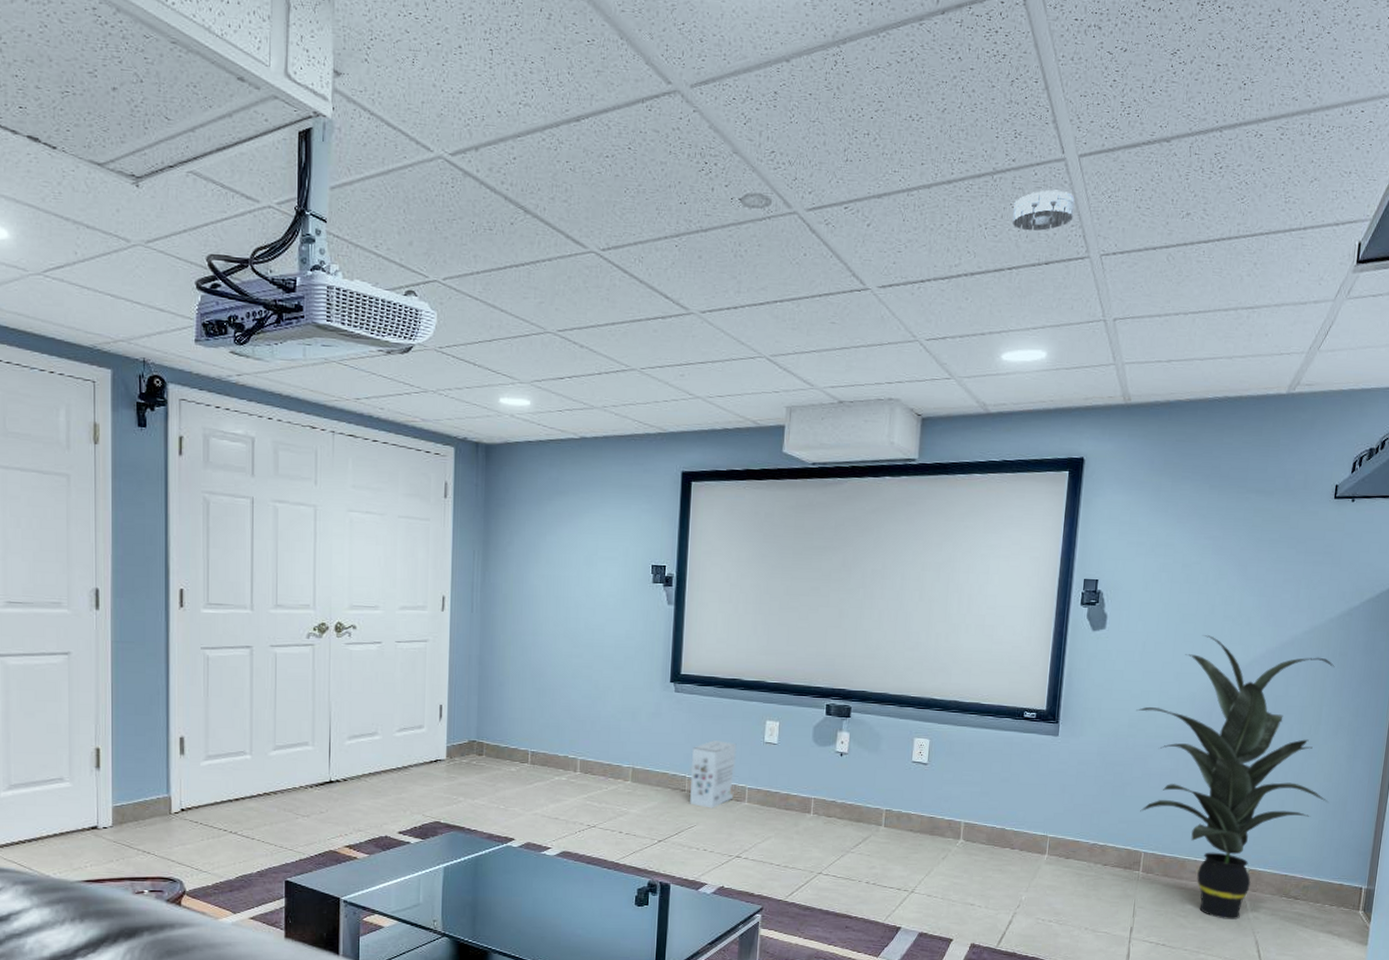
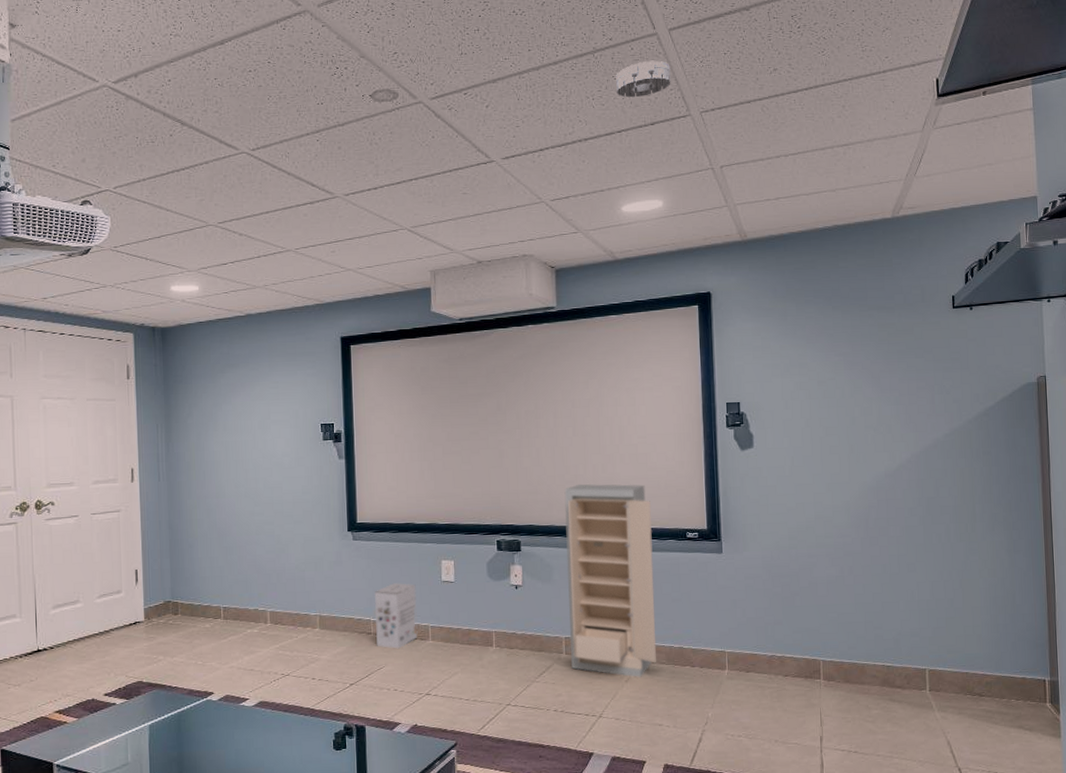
storage cabinet: none [889,653,992,855] -> present [564,484,657,677]
indoor plant: present [1136,635,1335,919] -> none [794,445,997,722]

